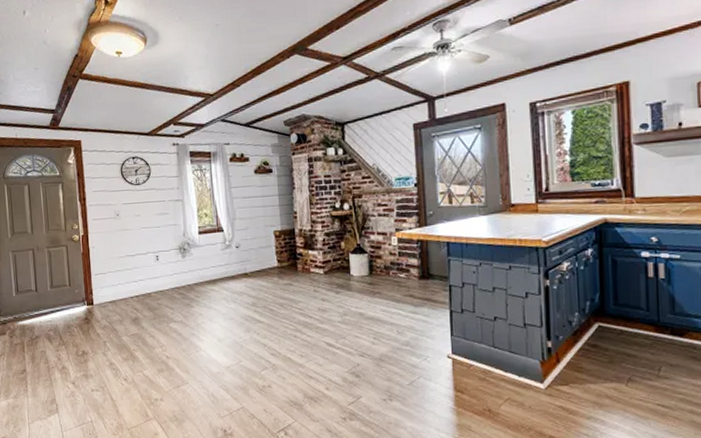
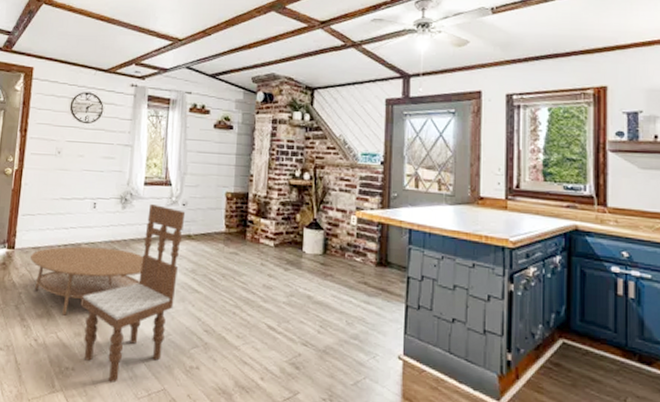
coffee table: none [108,293,209,356] -> present [30,246,143,316]
dining chair: none [158,250,241,407] -> present [80,204,186,383]

